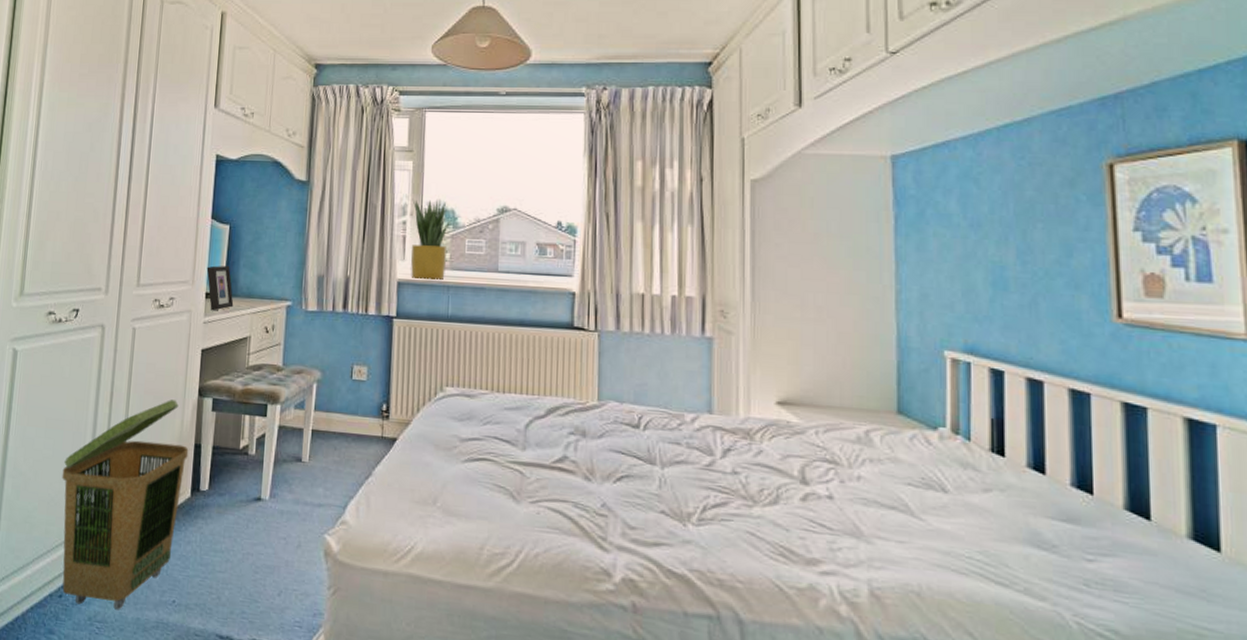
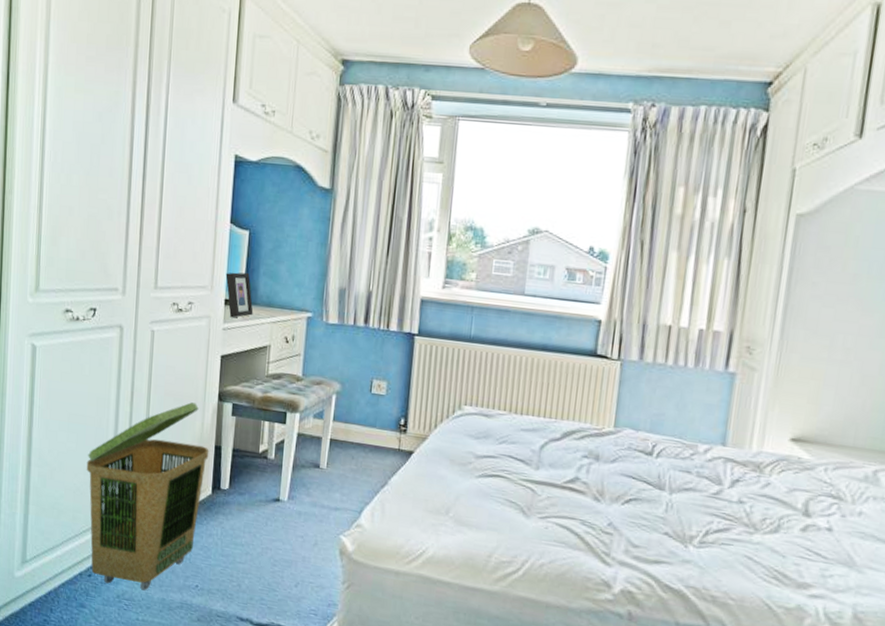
planter: present [410,198,450,280] -> none [435,213,479,300]

